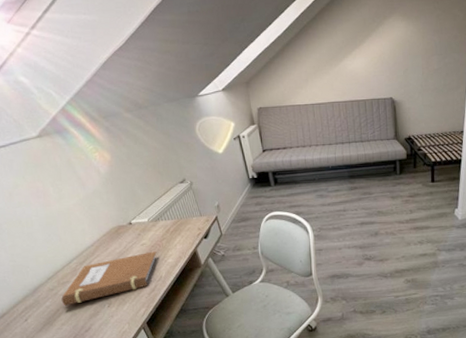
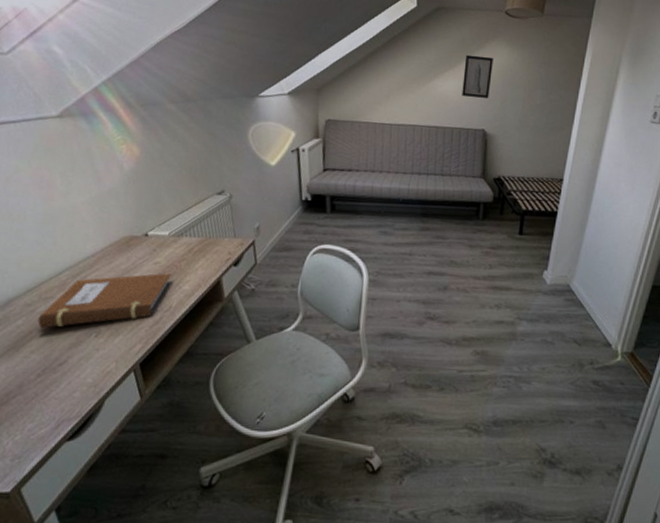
wall art: none [368,32,393,71] -> present [462,54,493,98]

